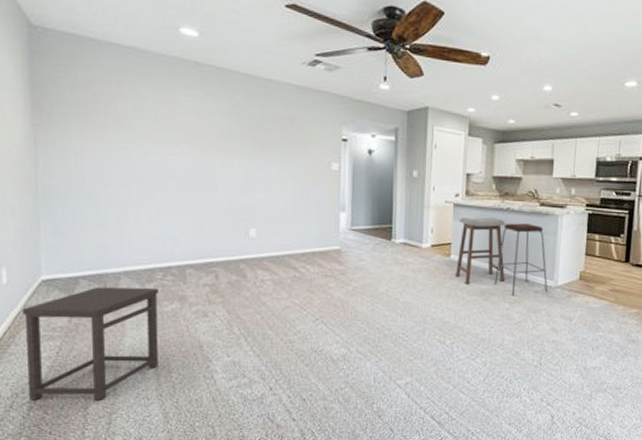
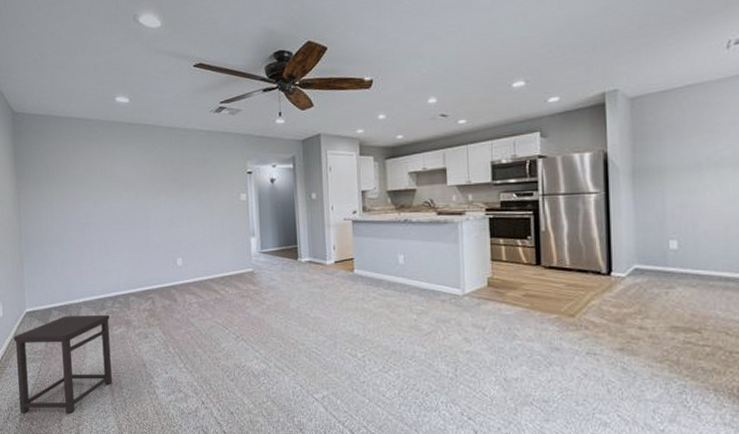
bar stool: present [456,217,505,285] -> none [358,230,410,298]
bar stool: present [494,223,548,296] -> none [399,233,456,307]

